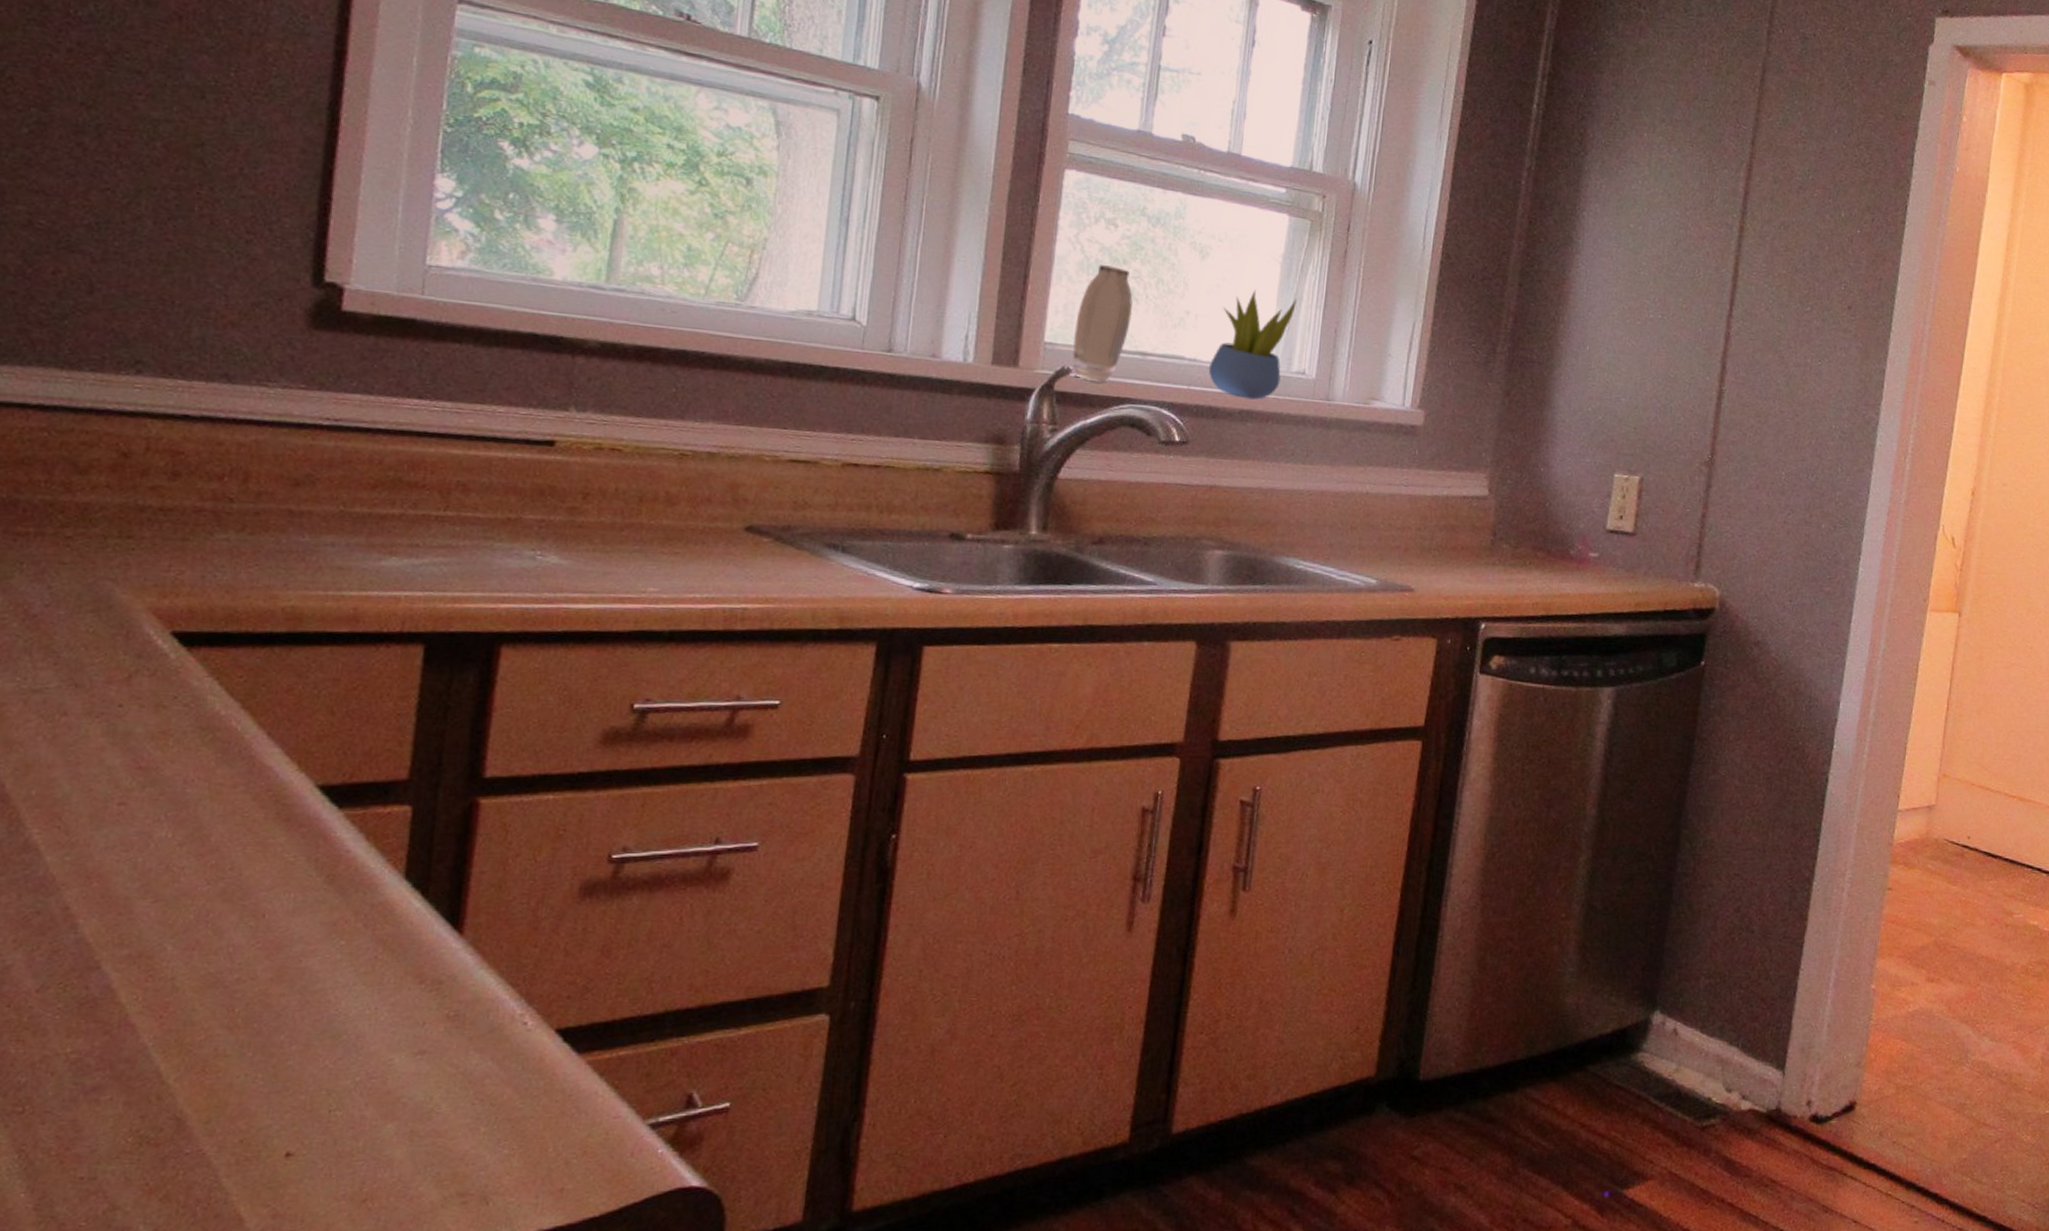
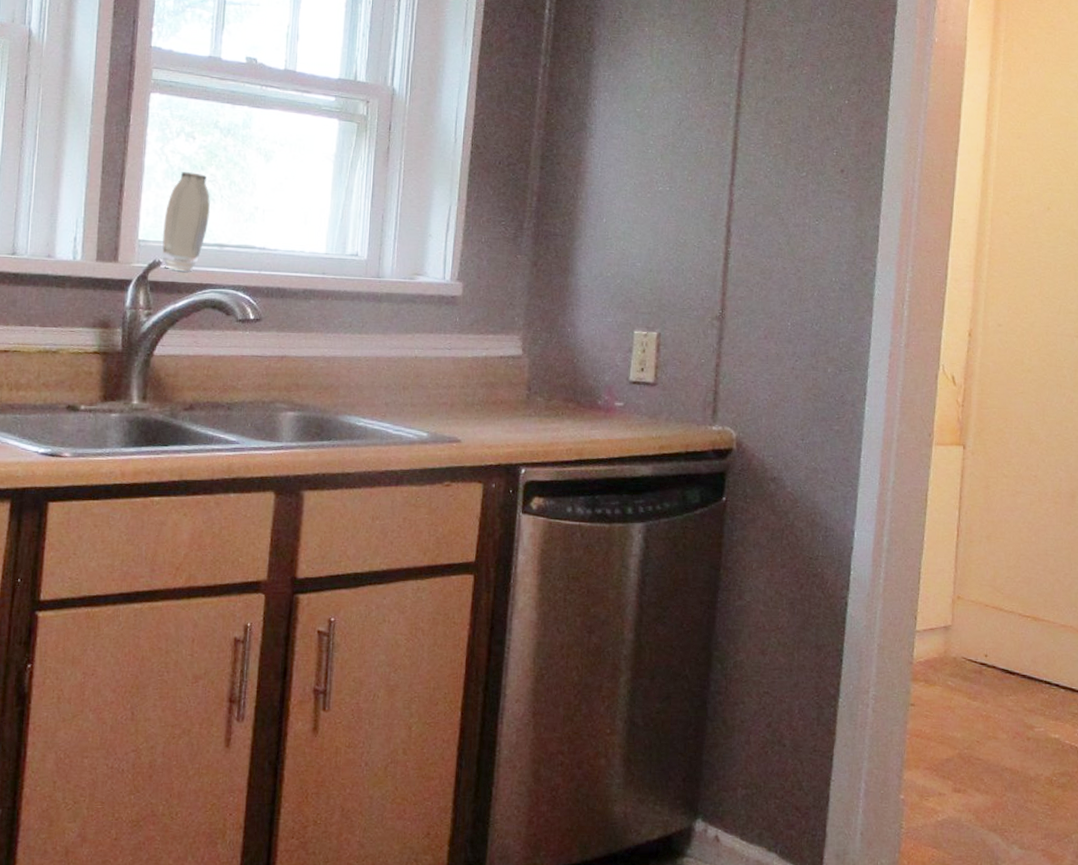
succulent plant: present [1208,290,1297,401] -> none [275,185,348,281]

